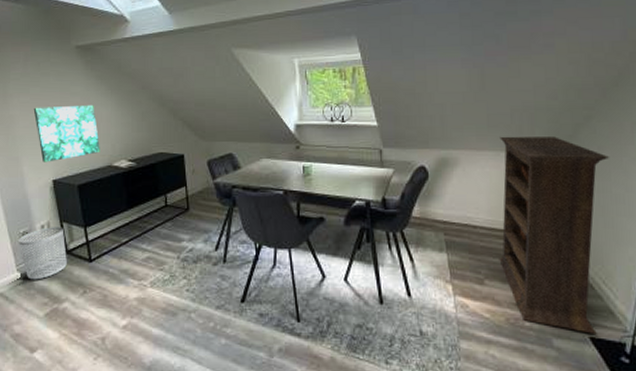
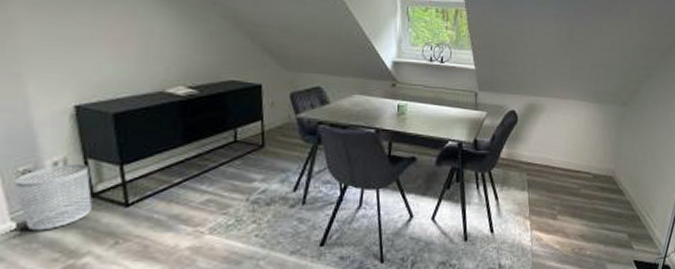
wall art: present [33,104,100,163] -> none [48,11,149,83]
bookcase: present [499,136,610,334] -> none [571,87,661,258]

